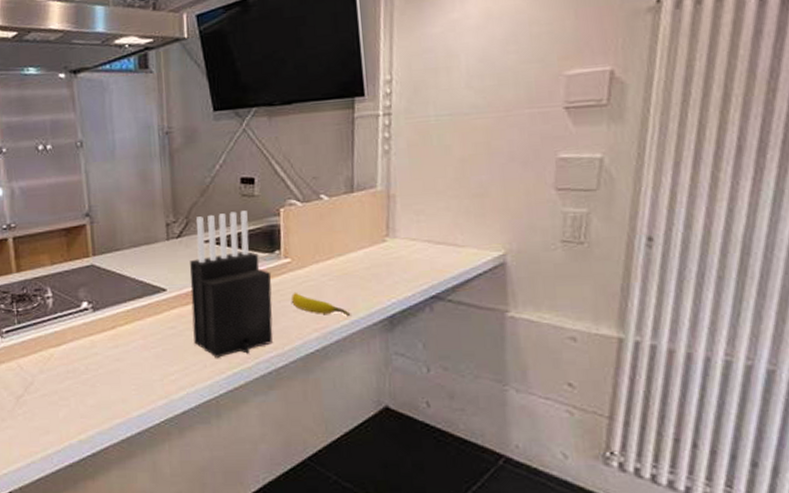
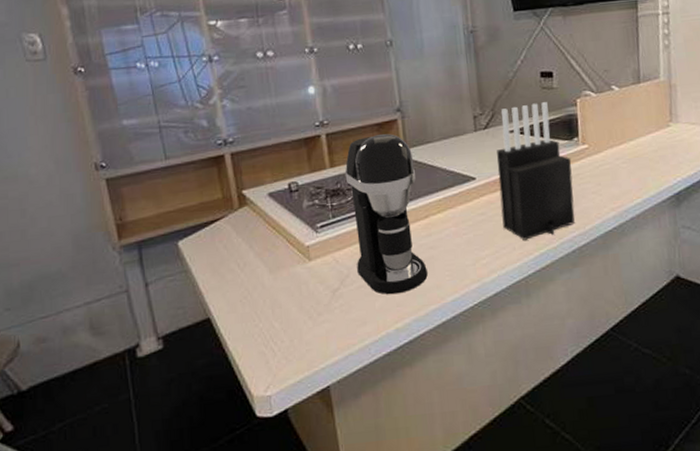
coffee maker: none [31,239,113,405] -> present [345,134,428,295]
banana: present [292,292,351,316] -> none [590,175,643,195]

